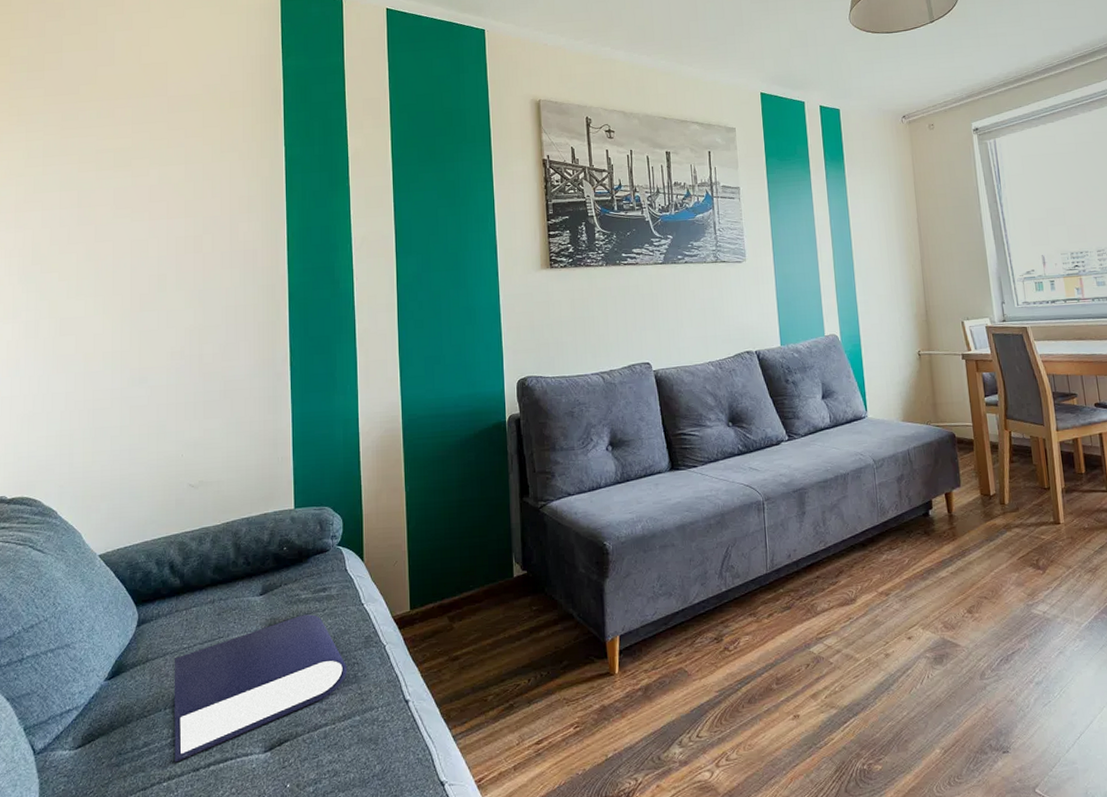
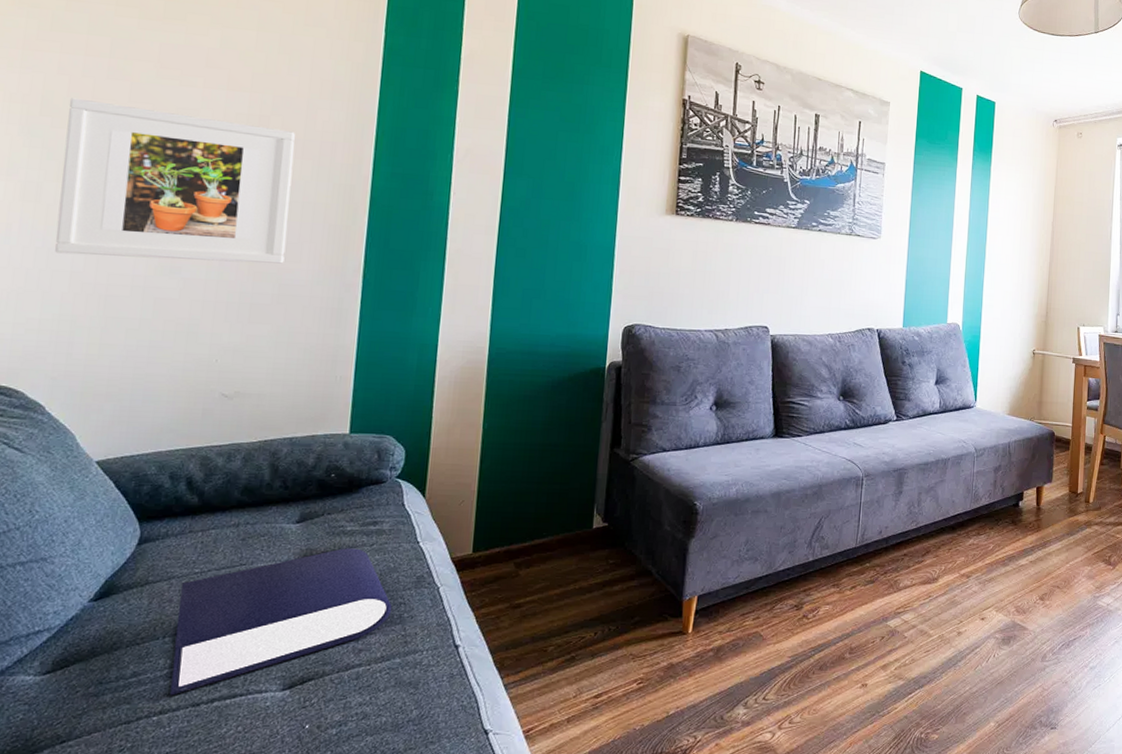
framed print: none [52,245,226,379] -> present [55,98,295,264]

